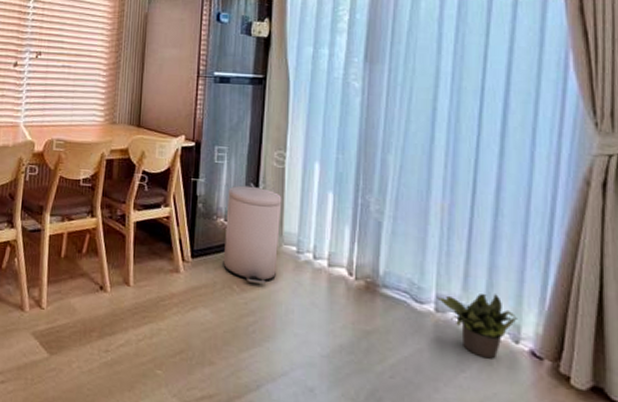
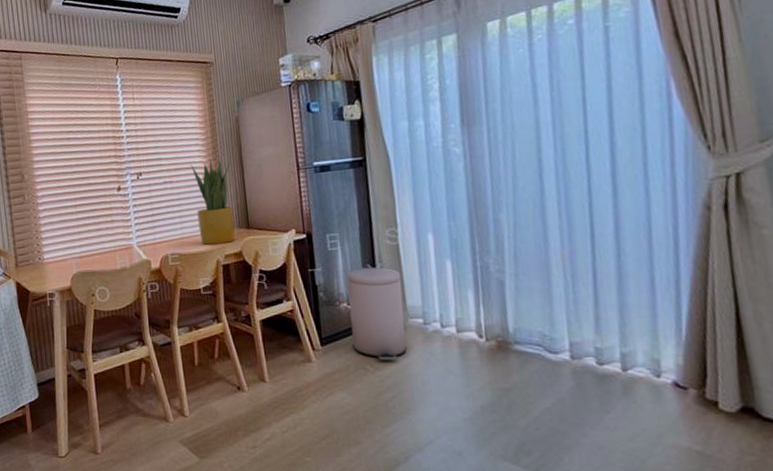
planter: none [89,50,132,138] -> present [190,157,236,245]
potted plant: present [437,294,517,359] -> none [570,333,655,397]

